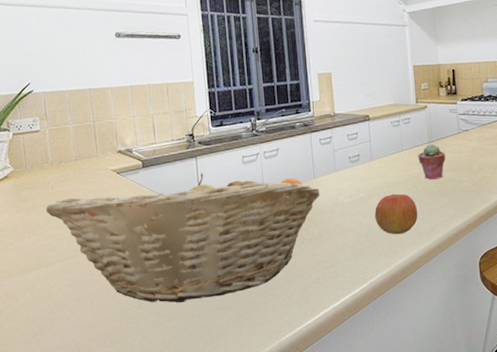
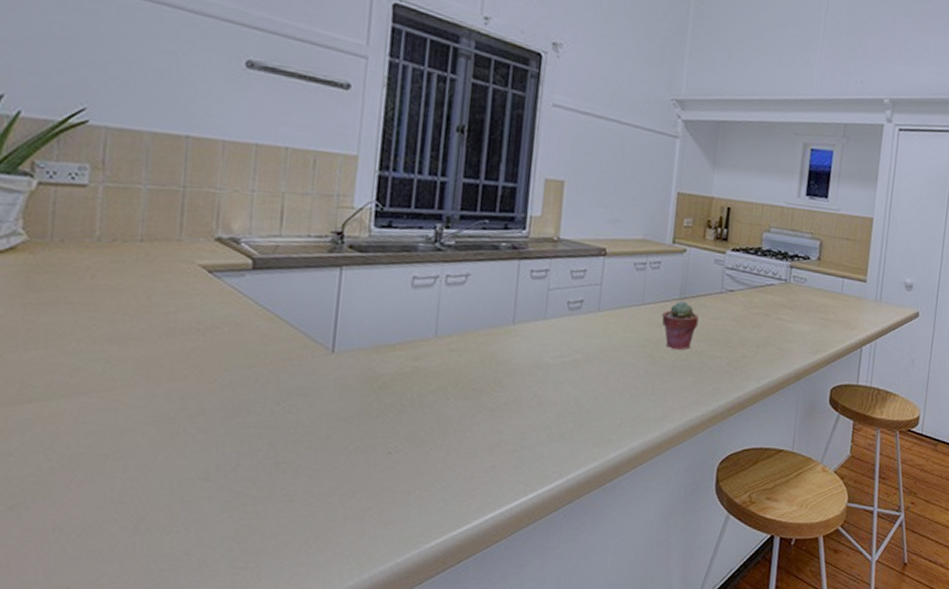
fruit basket: present [45,173,320,303] -> none [73,291,518,479]
apple: present [375,193,418,235] -> none [588,361,649,418]

